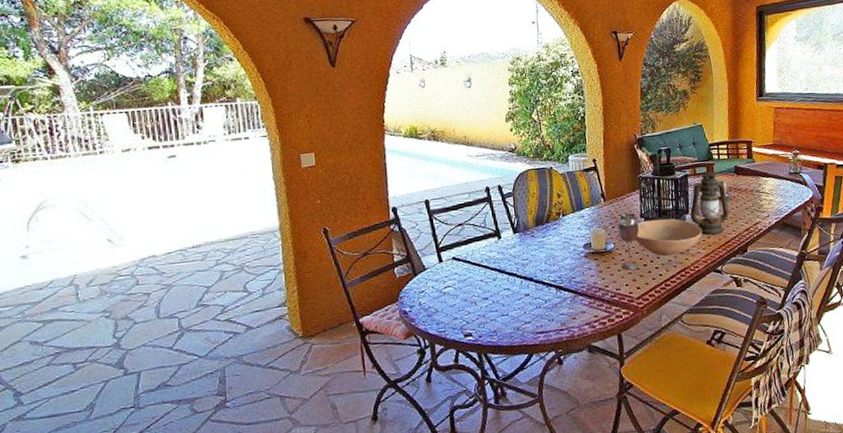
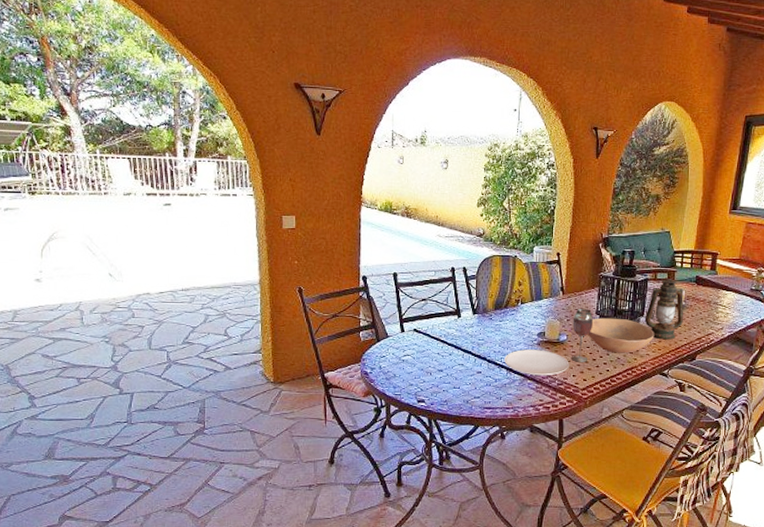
plate: none [552,262,621,291] -> present [504,349,569,376]

